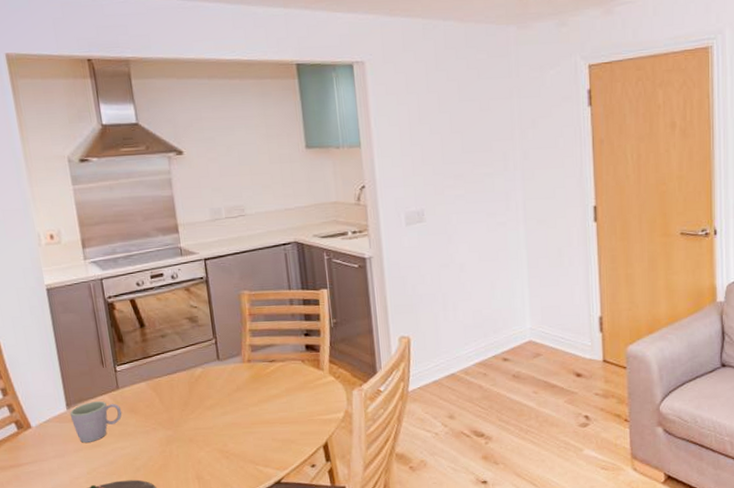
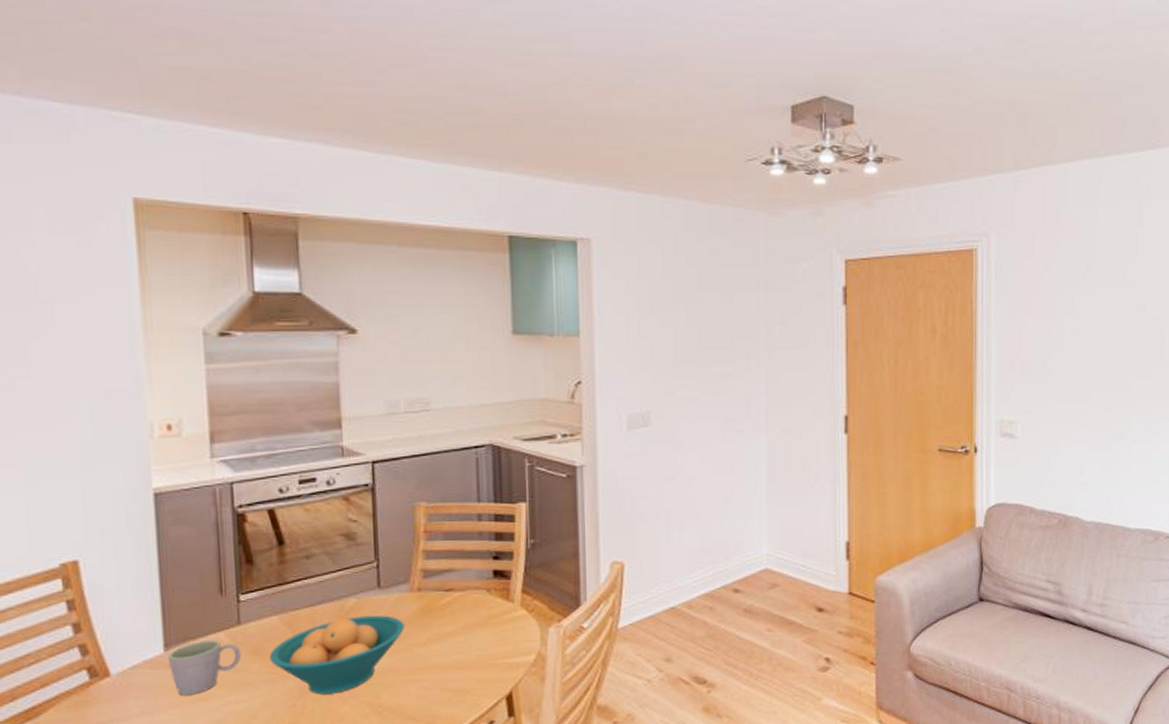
fruit bowl: none [142,381,241,443] -> present [270,615,405,695]

